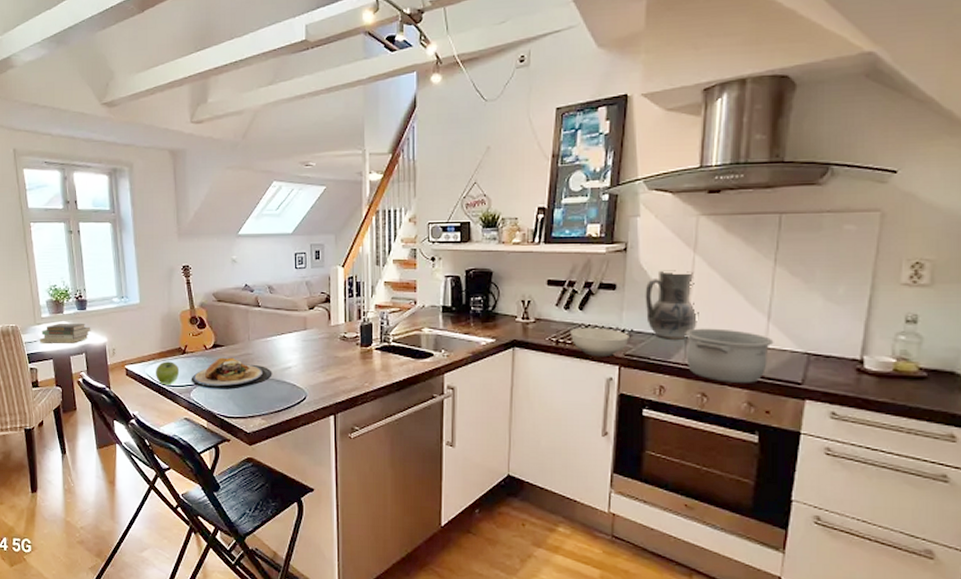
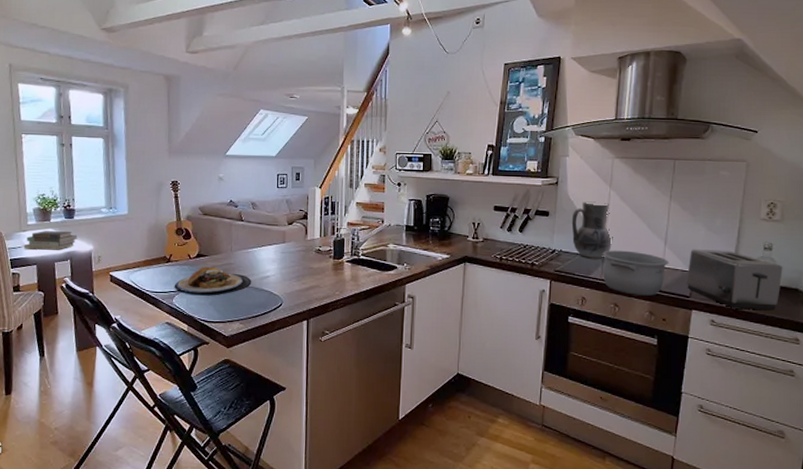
fruit: present [156,361,180,385] -> none [140,269,164,291]
bowl: present [569,327,629,357] -> none [511,247,559,273]
toaster: none [798,324,933,400] -> present [687,249,783,311]

